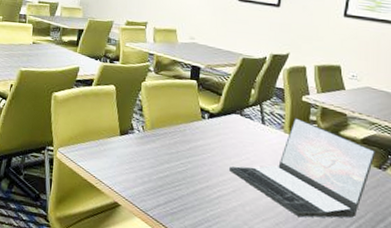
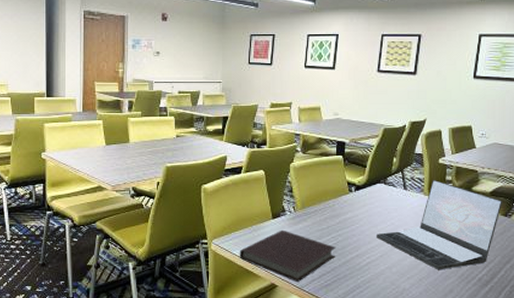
notebook: none [83,147,185,206] -> present [239,229,336,283]

